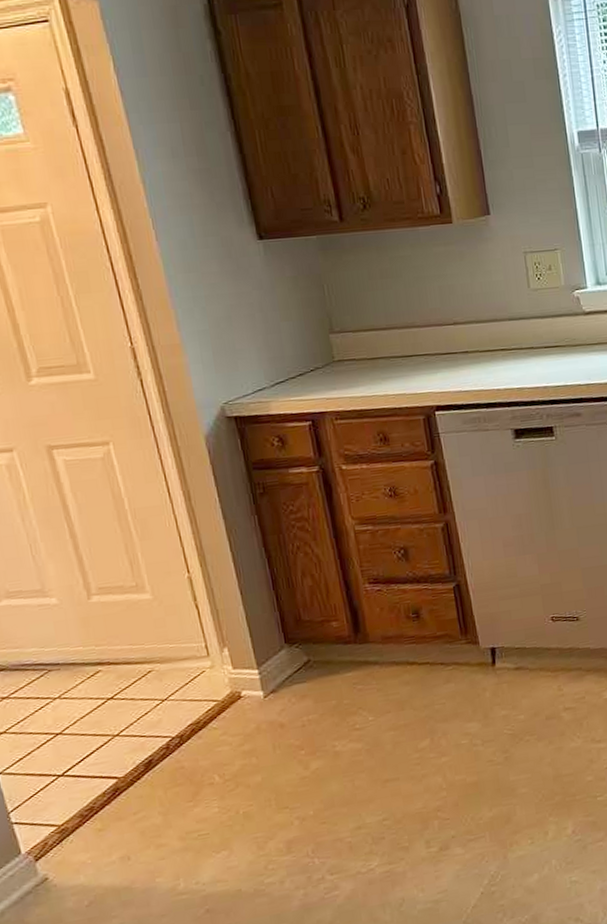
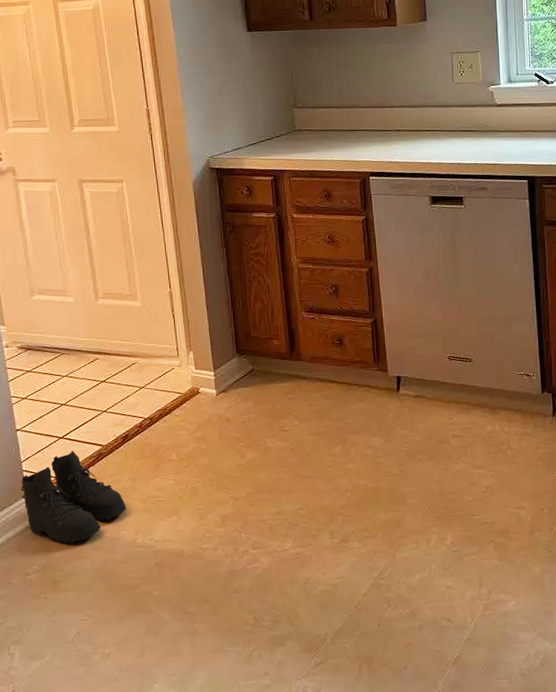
boots: none [11,789,160,905] -> present [21,451,127,544]

